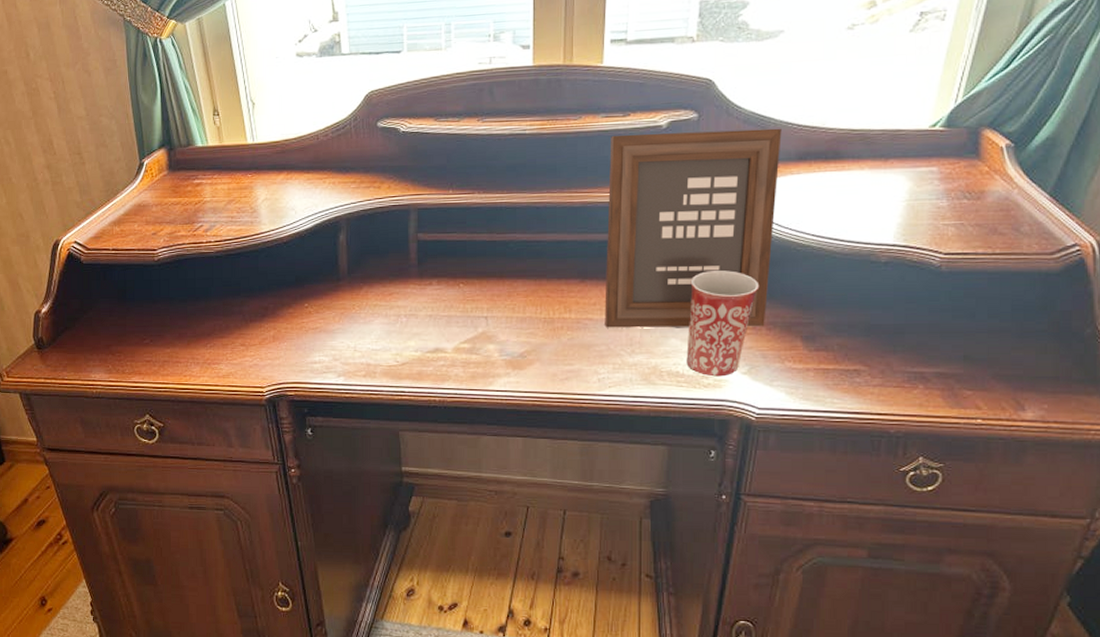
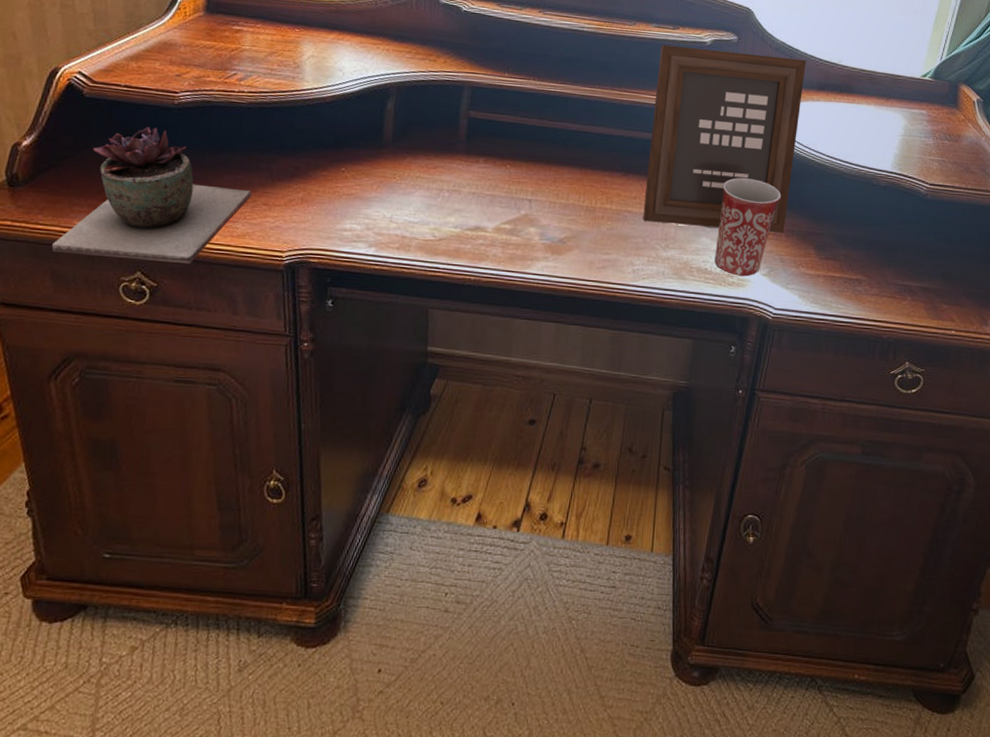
succulent plant: none [78,284,230,405] -> present [52,127,252,265]

